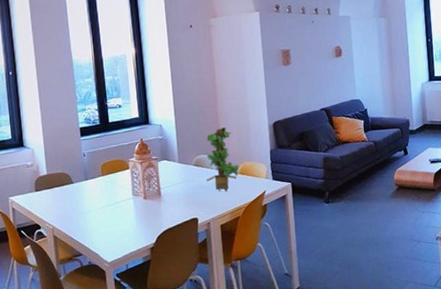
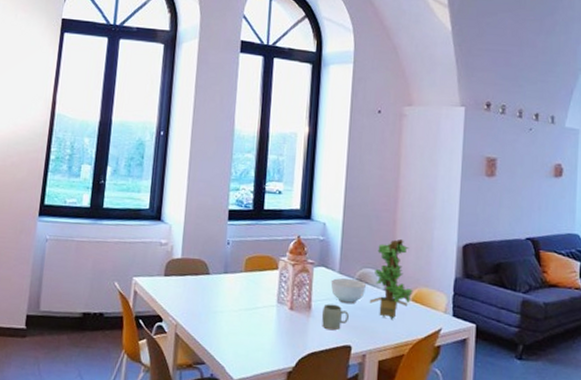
mug: none [170,188,192,209] -> present [321,304,349,331]
bowl: none [173,165,203,186] -> present [330,278,367,304]

